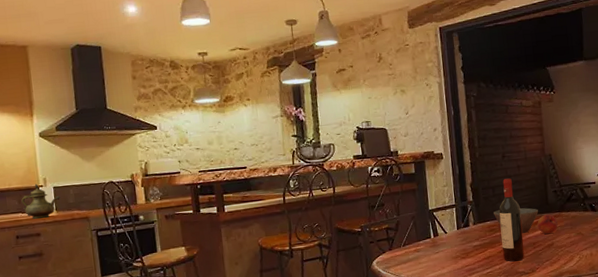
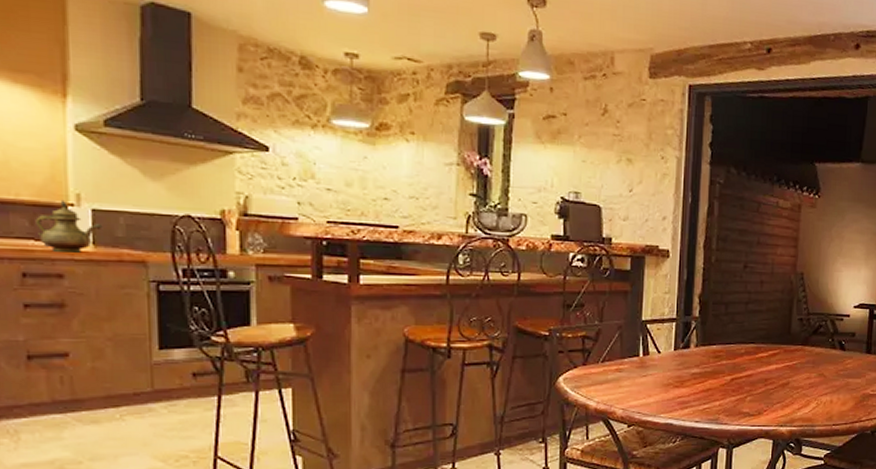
bowl: present [493,208,539,233] -> none [722,333,778,366]
wine bottle: present [498,178,524,262] -> none [725,295,757,399]
fruit: present [537,214,558,234] -> none [773,347,798,371]

